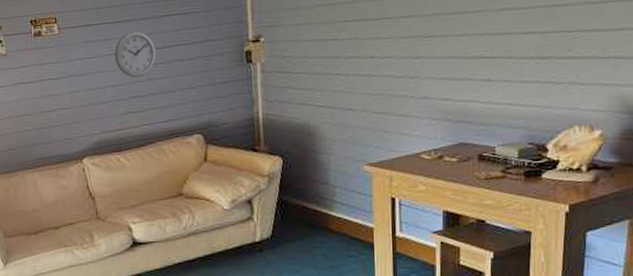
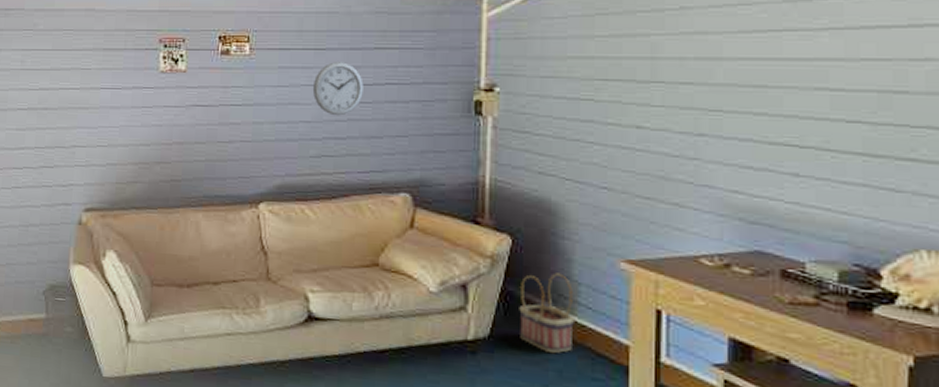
basket: none [291,180,333,242] -> present [519,273,574,353]

